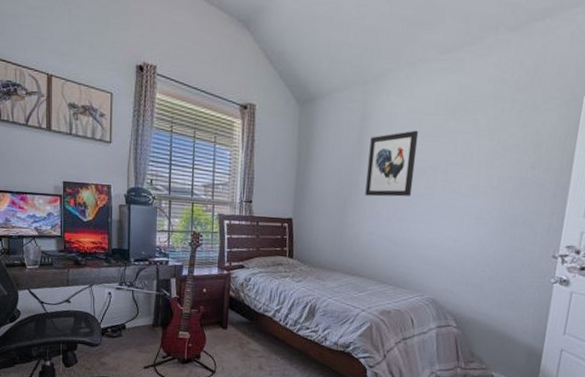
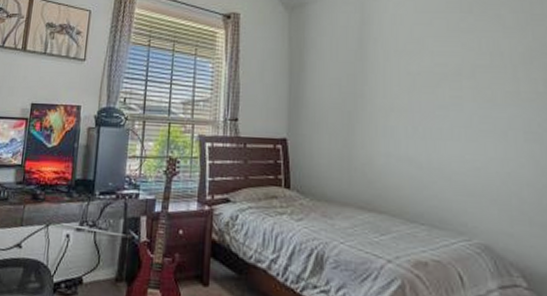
wall art: present [365,130,419,197] -> none [374,30,434,109]

